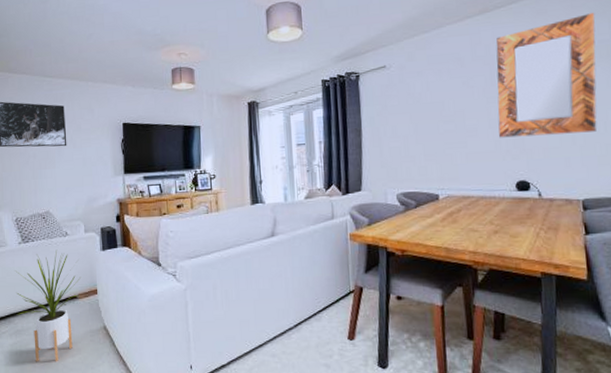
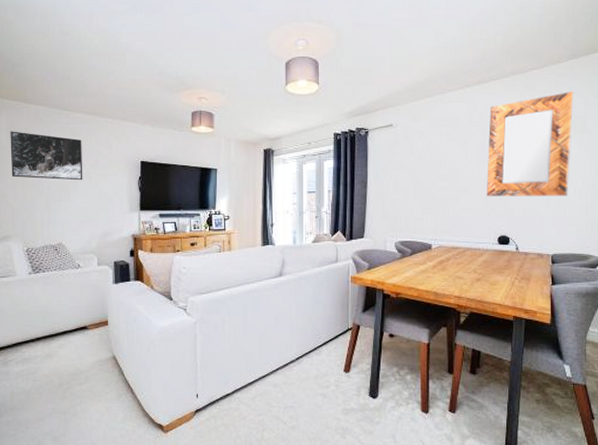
house plant: present [15,249,81,361] -> none [24,281,92,389]

